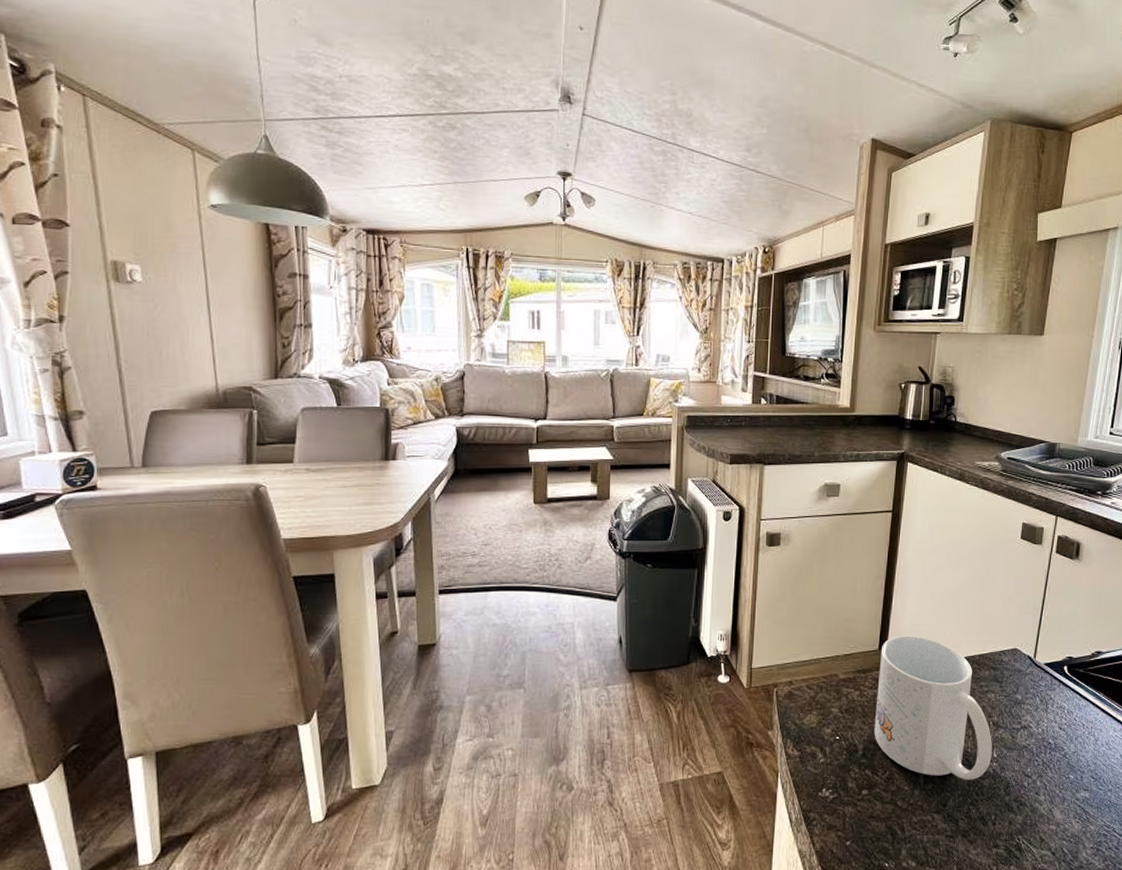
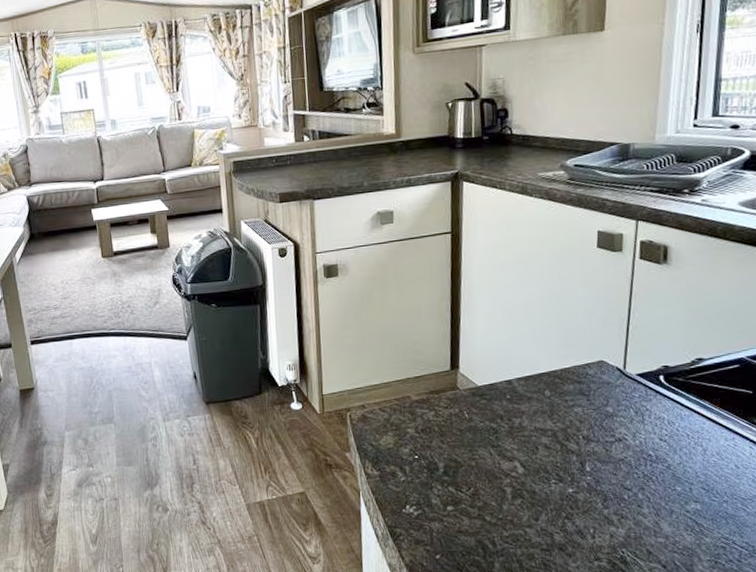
mug: present [874,635,992,780] -> none [453,354,585,495]

